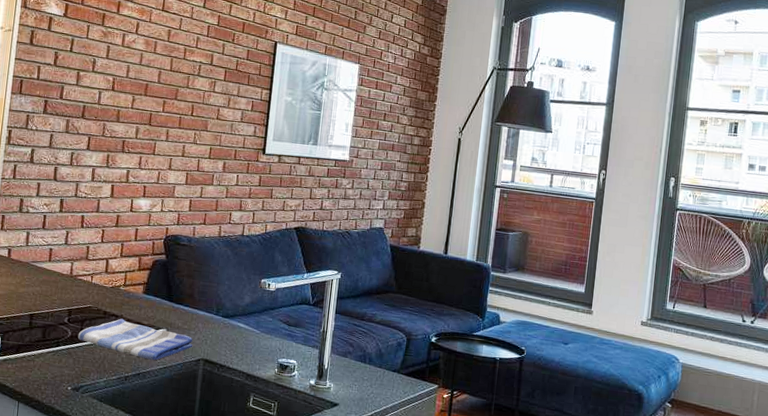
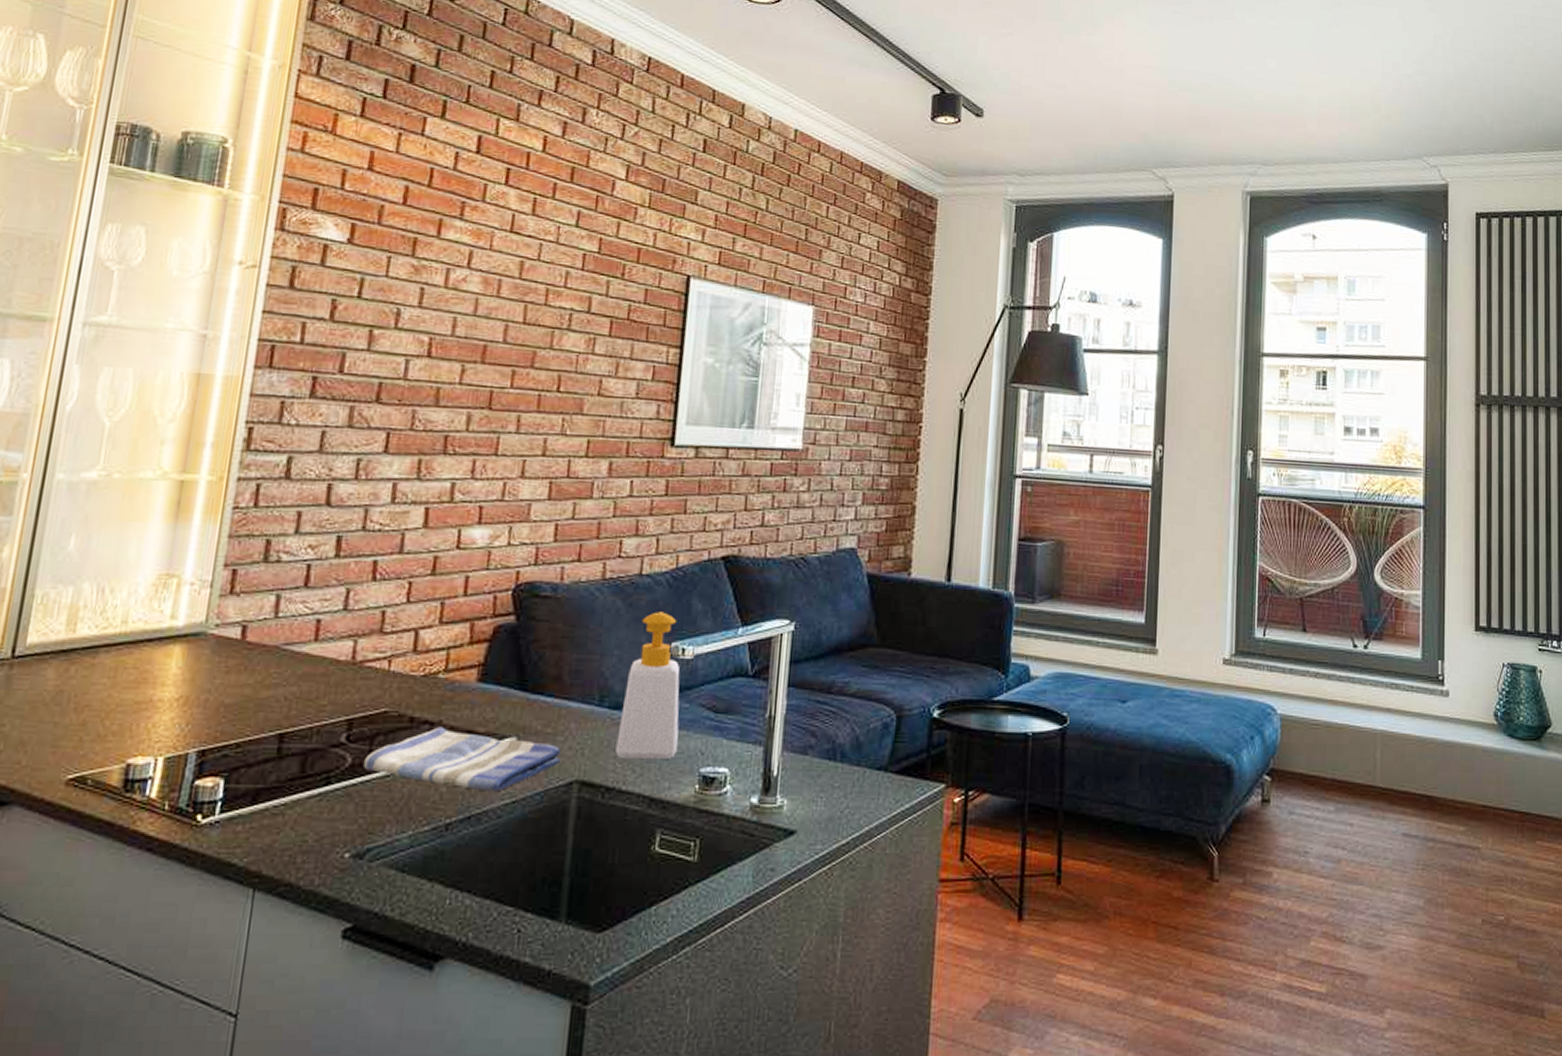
soap bottle: none [226,259,267,352] -> present [615,612,680,760]

